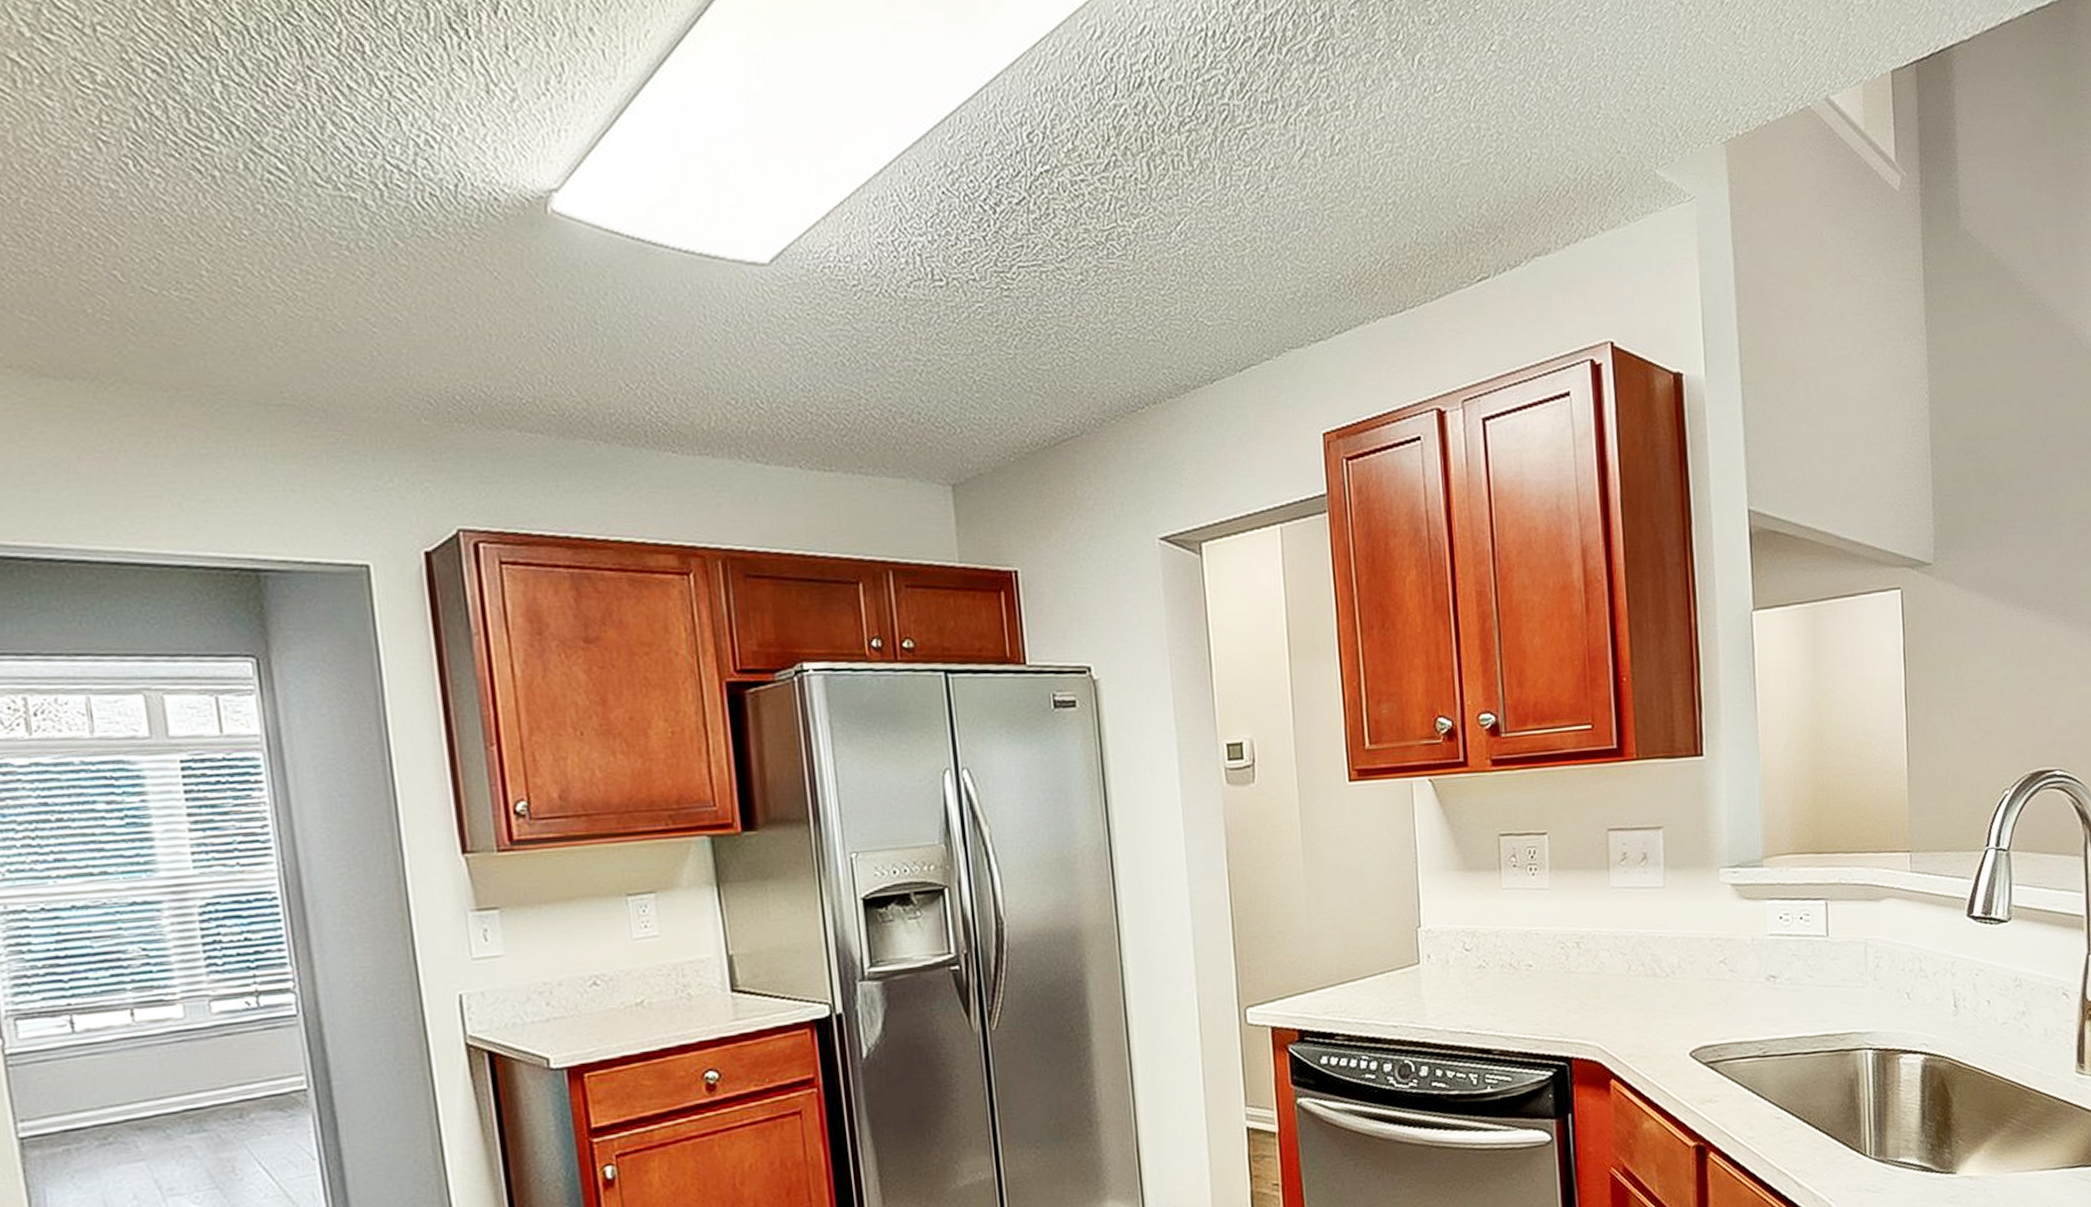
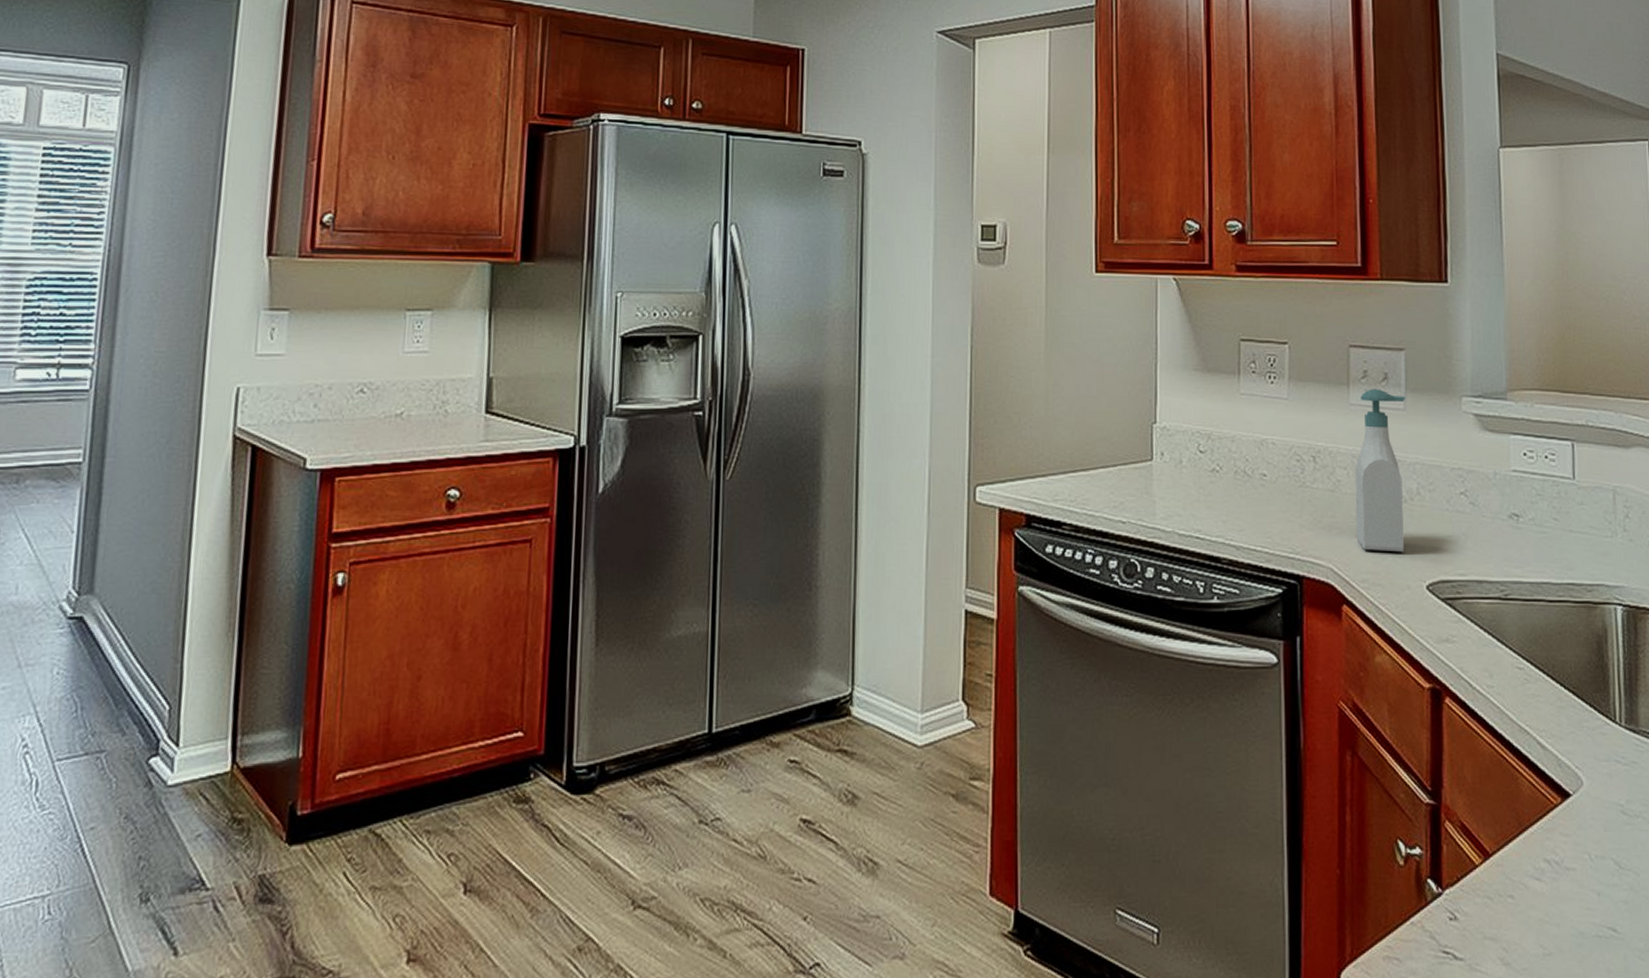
soap bottle: none [1617,869,1667,1026] -> present [1354,388,1406,552]

